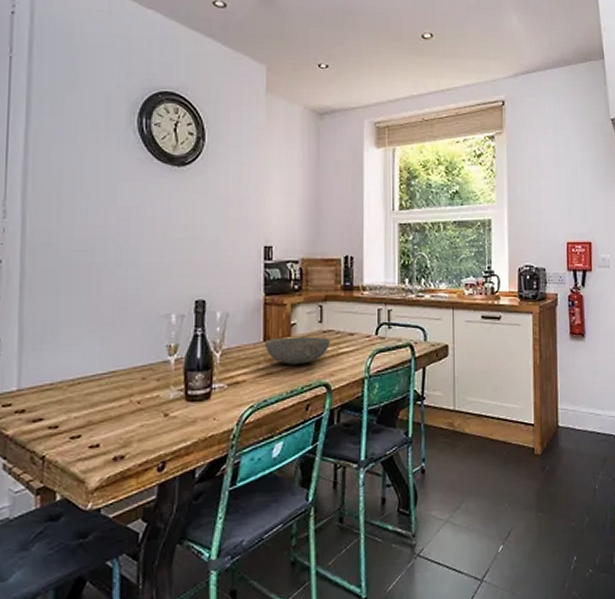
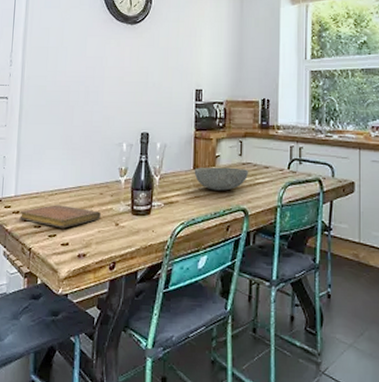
notebook: none [26,396,143,426] -> present [19,205,101,228]

